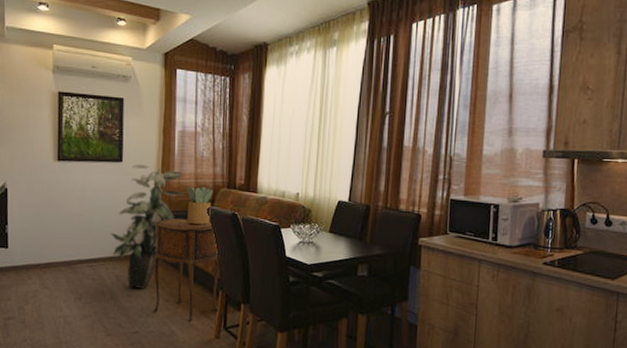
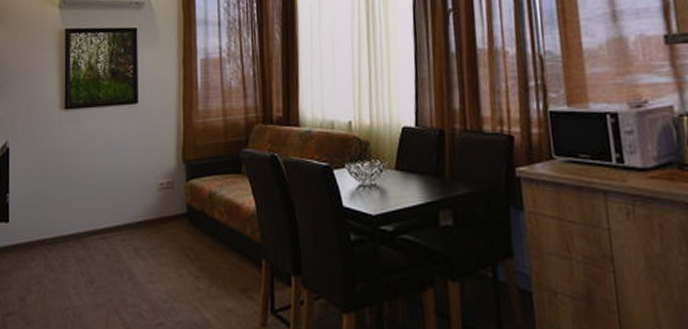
indoor plant: present [110,163,183,289] -> none [126,103,210,264]
side table: present [153,218,220,321] -> none [178,166,262,305]
potted plant: present [187,186,214,224] -> none [214,125,247,173]

